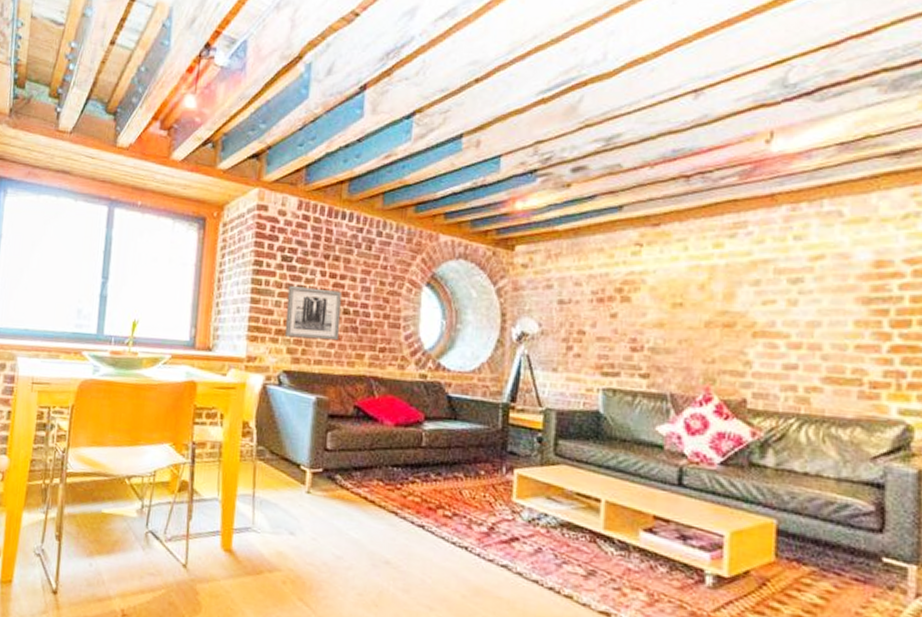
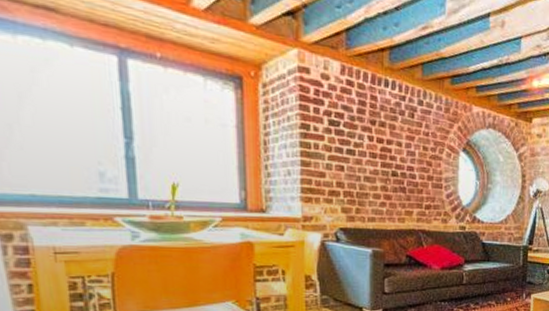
wall art: present [284,285,342,341] -> none [338,148,390,200]

